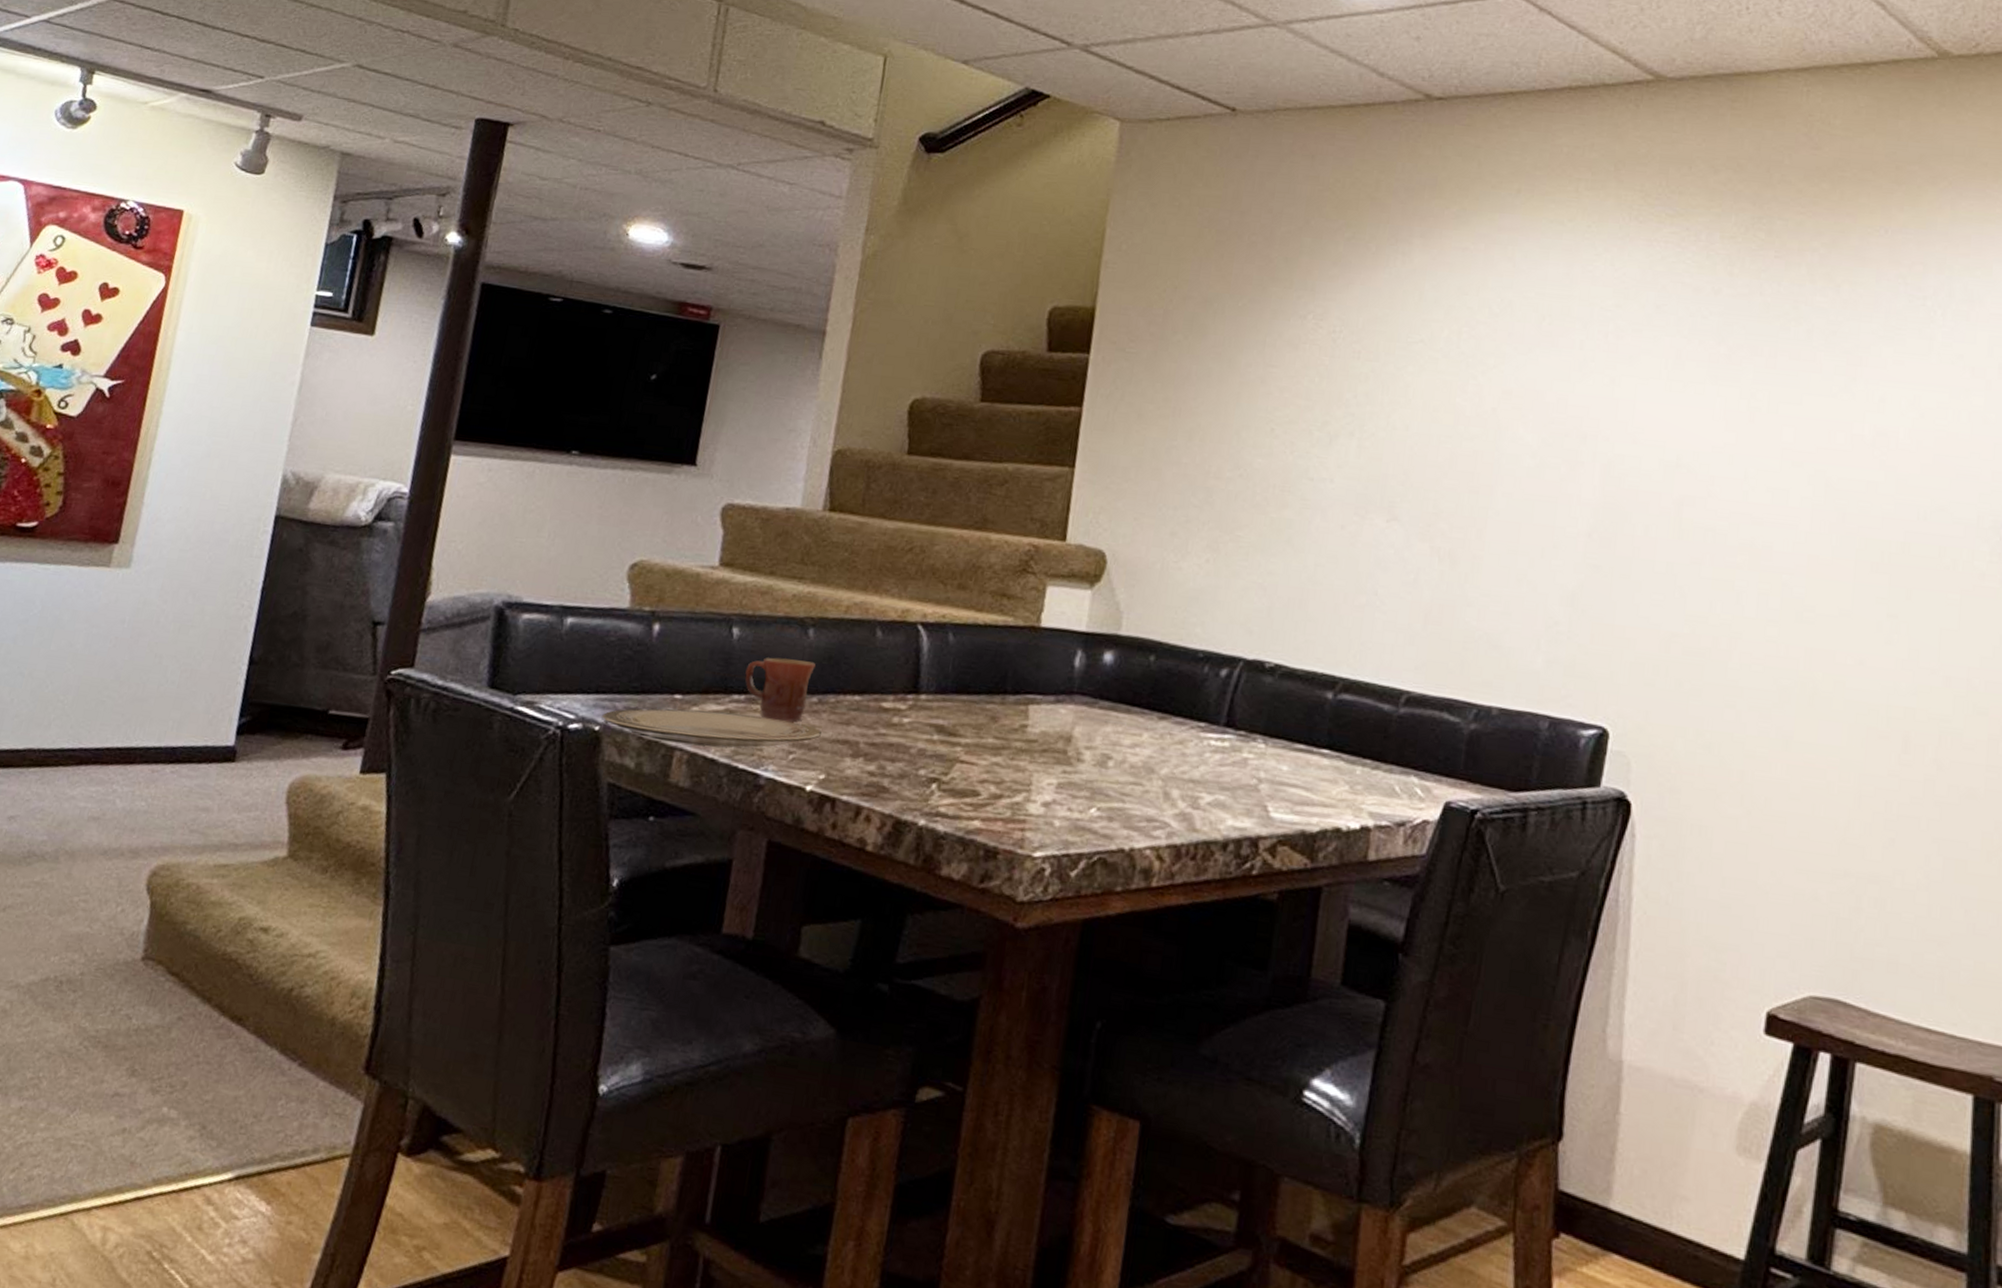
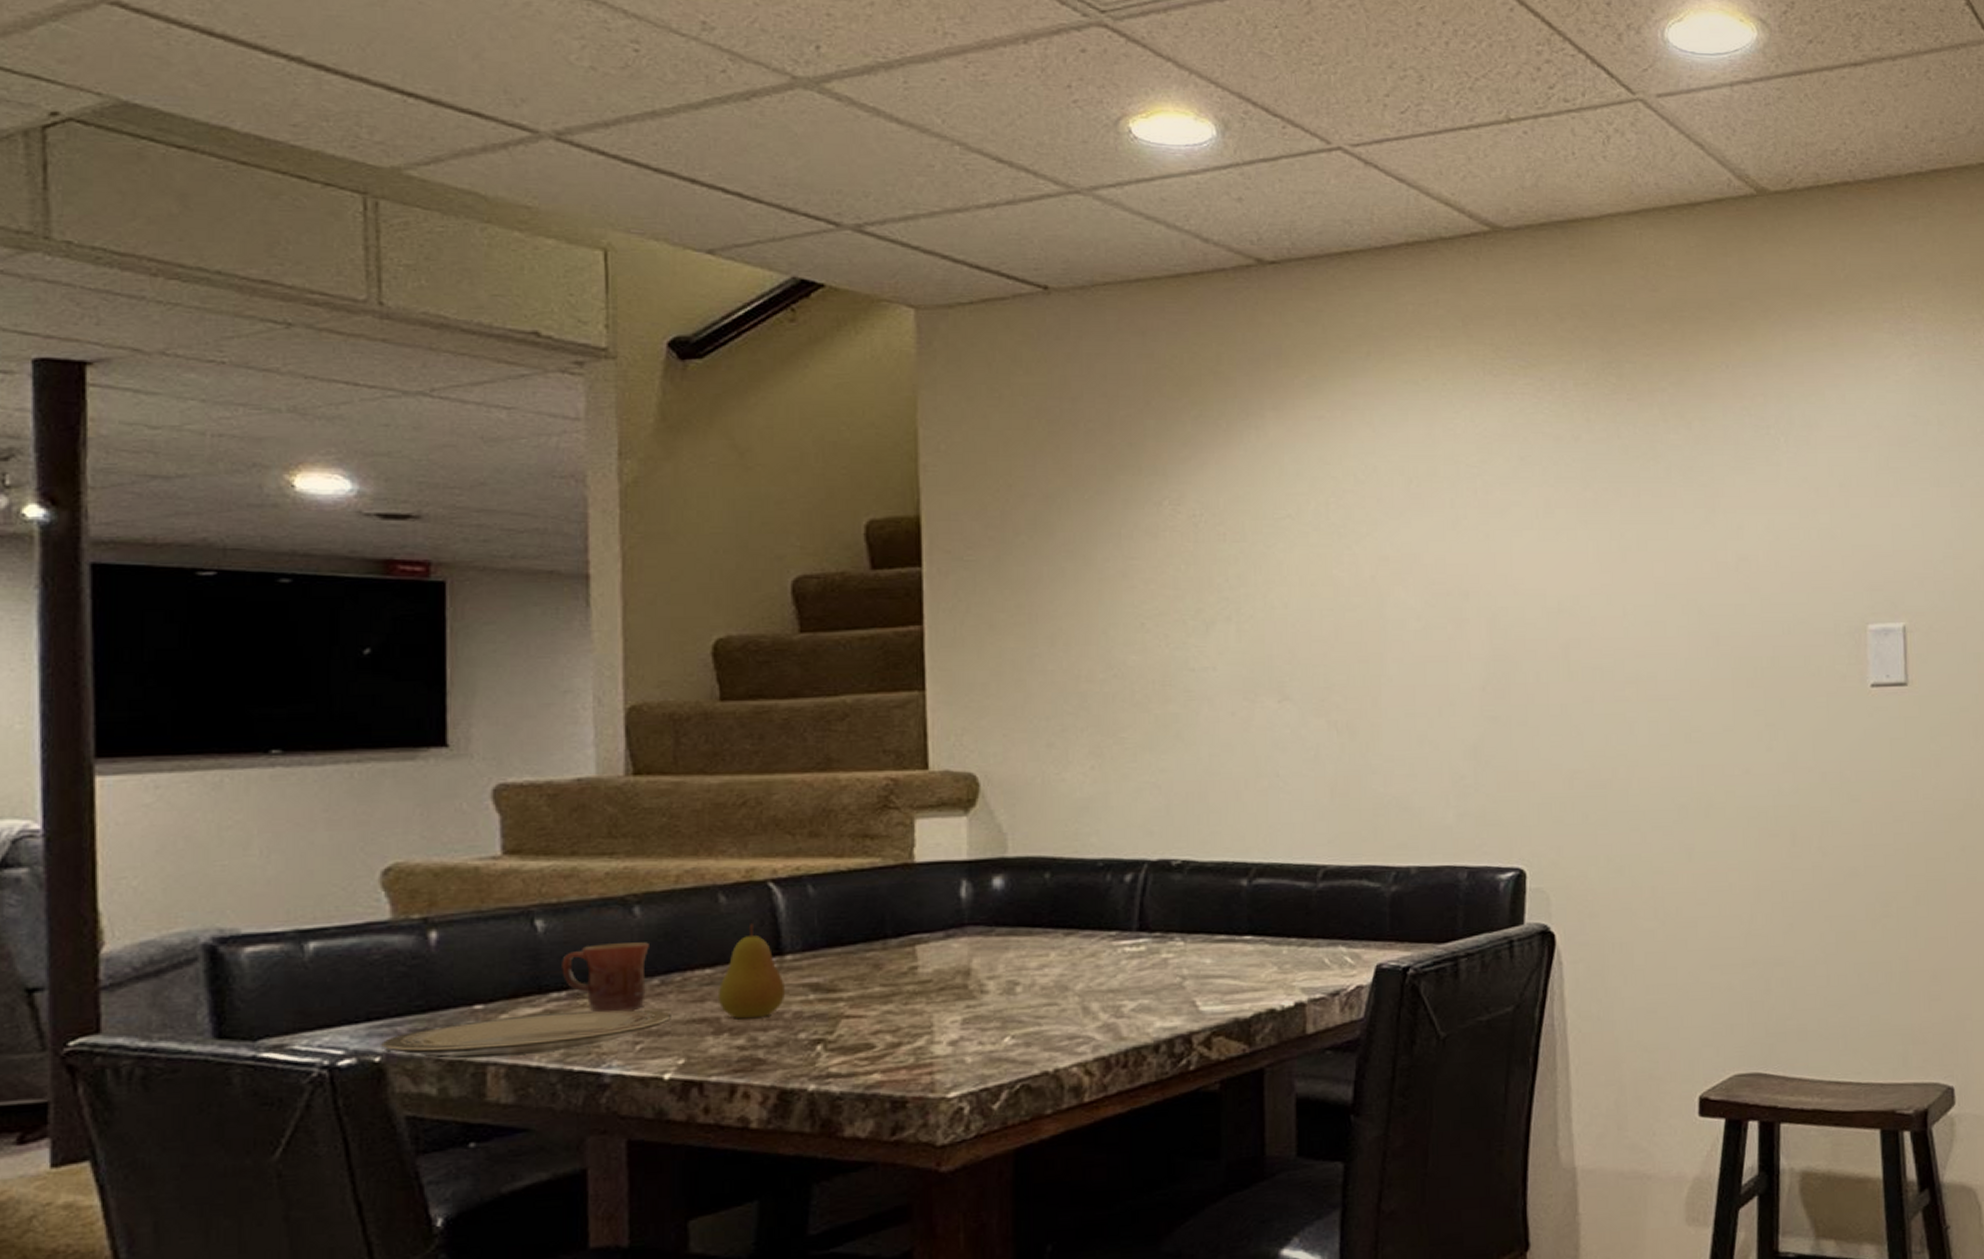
fruit: none [860,660,916,749] -> present [717,924,786,1019]

